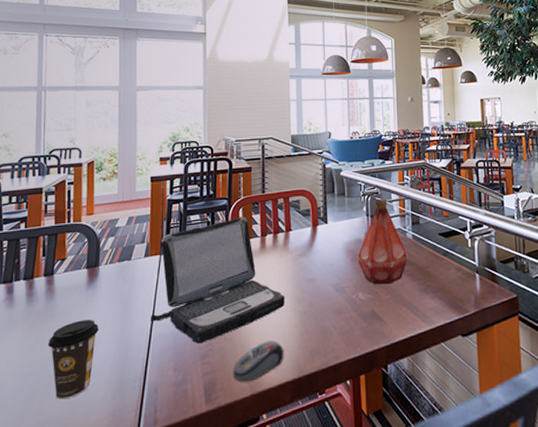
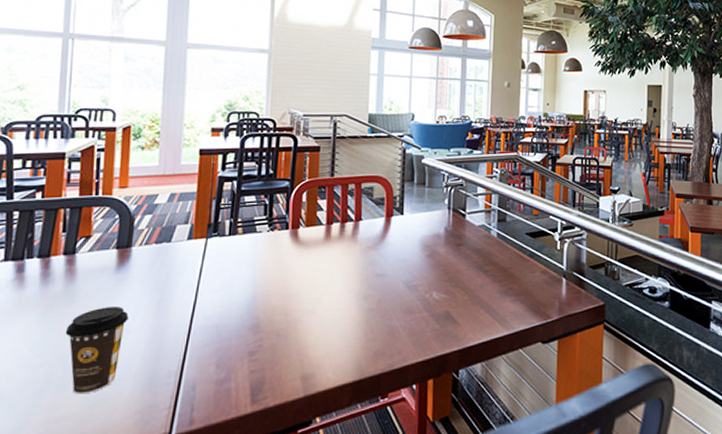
laptop: present [151,217,285,344] -> none [191,201,349,339]
computer mouse: present [232,340,284,382] -> none [284,339,345,383]
bottle: present [356,199,409,285] -> none [433,192,492,285]

